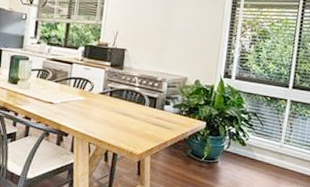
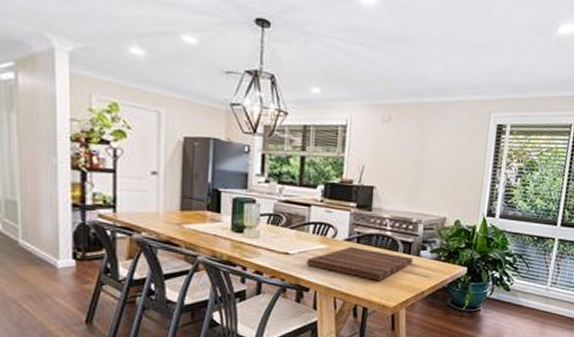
cutting board: none [67,99,158,130] -> present [306,246,414,280]

